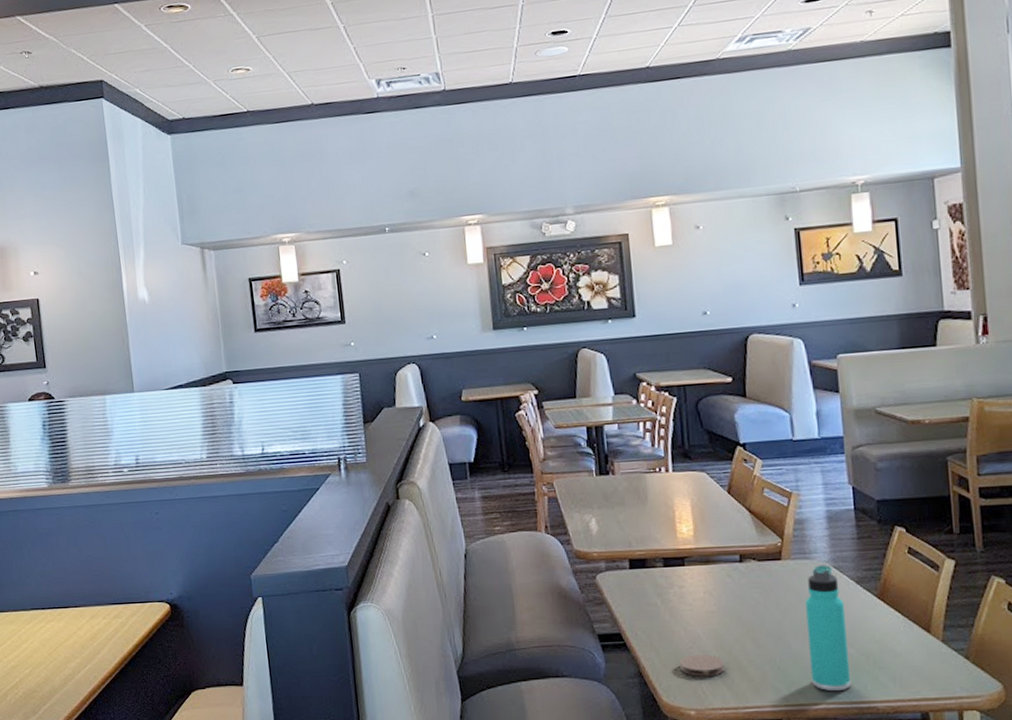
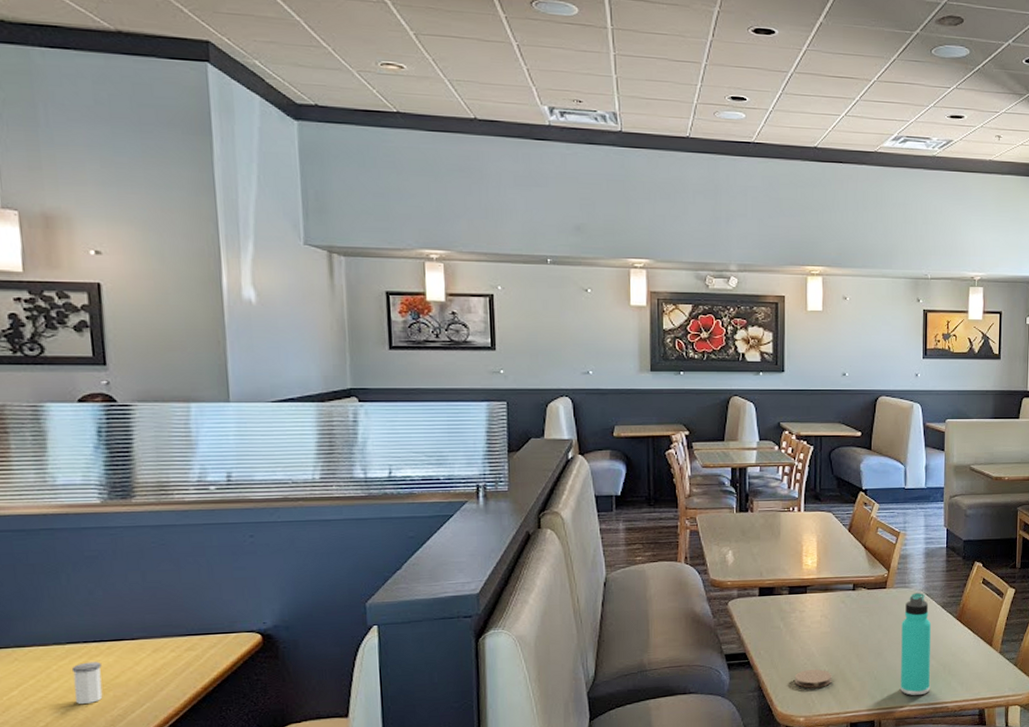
salt shaker: none [34,626,58,663] -> present [71,661,103,704]

